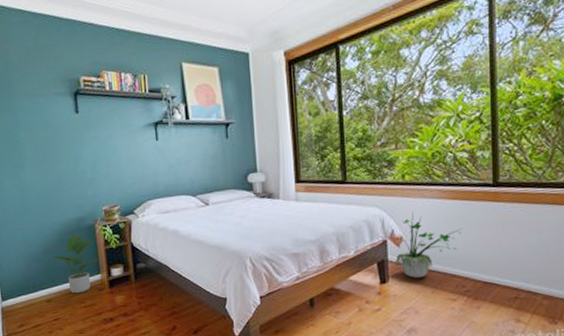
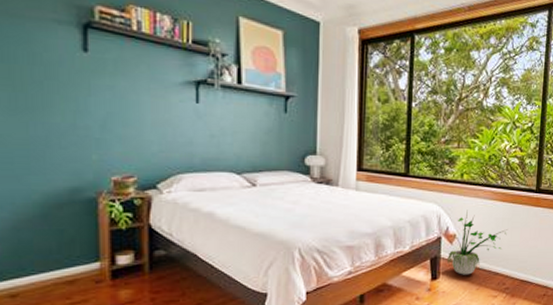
potted plant: present [51,235,98,293] -> none [23,209,98,286]

